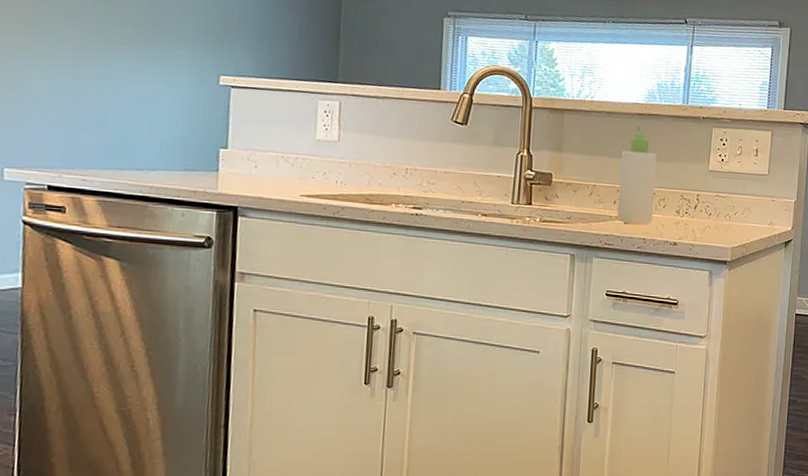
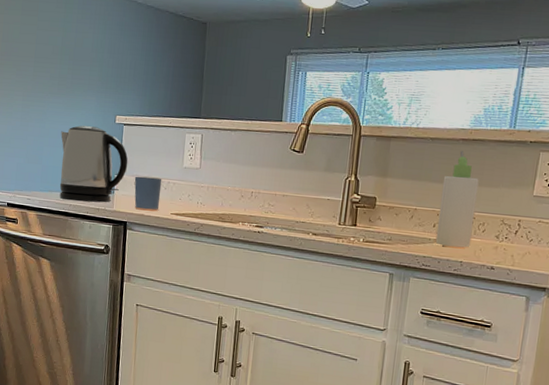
kettle: none [134,85,239,184] -> present [59,125,128,203]
mug: none [248,150,287,193] -> present [134,176,162,211]

